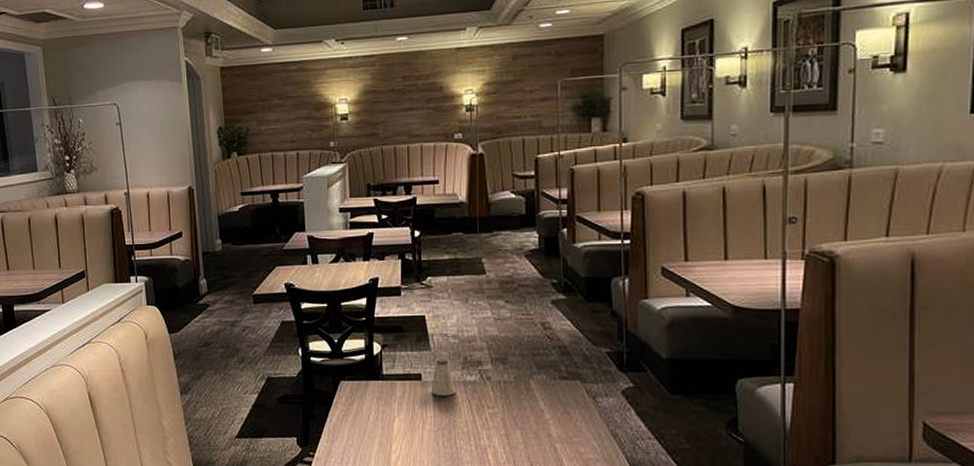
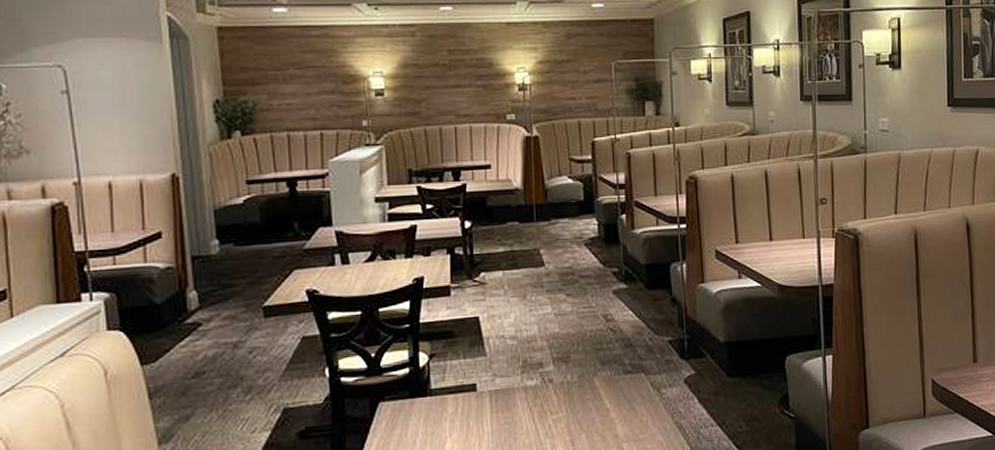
saltshaker: present [432,358,457,396] -> none [488,363,517,407]

